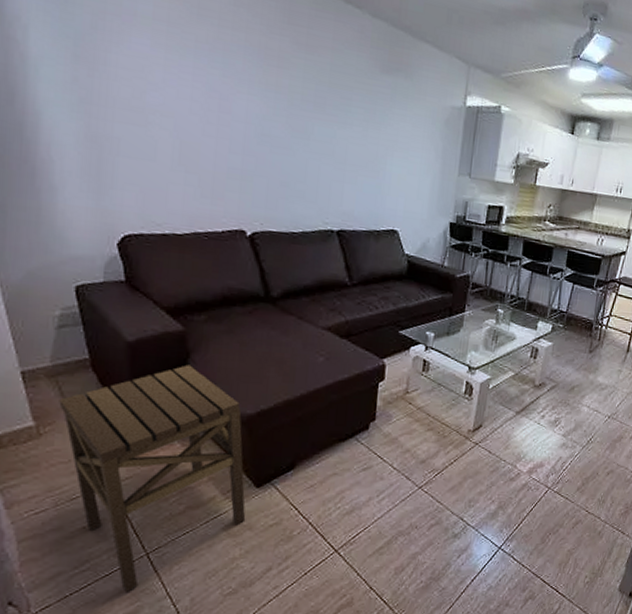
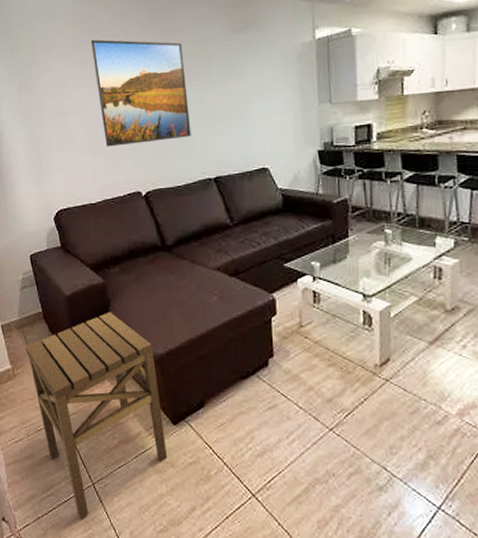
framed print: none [194,22,319,179] -> present [90,39,191,147]

